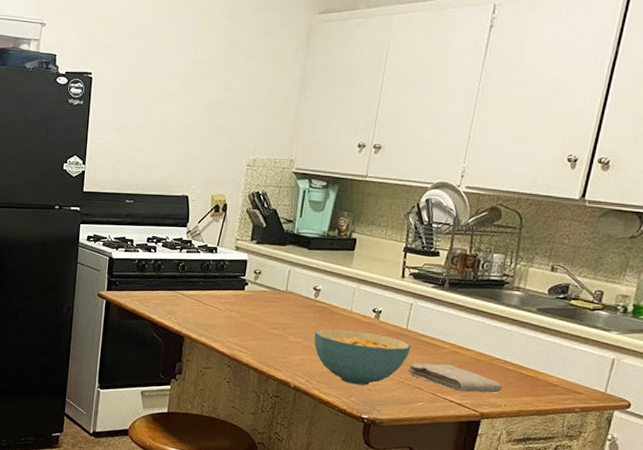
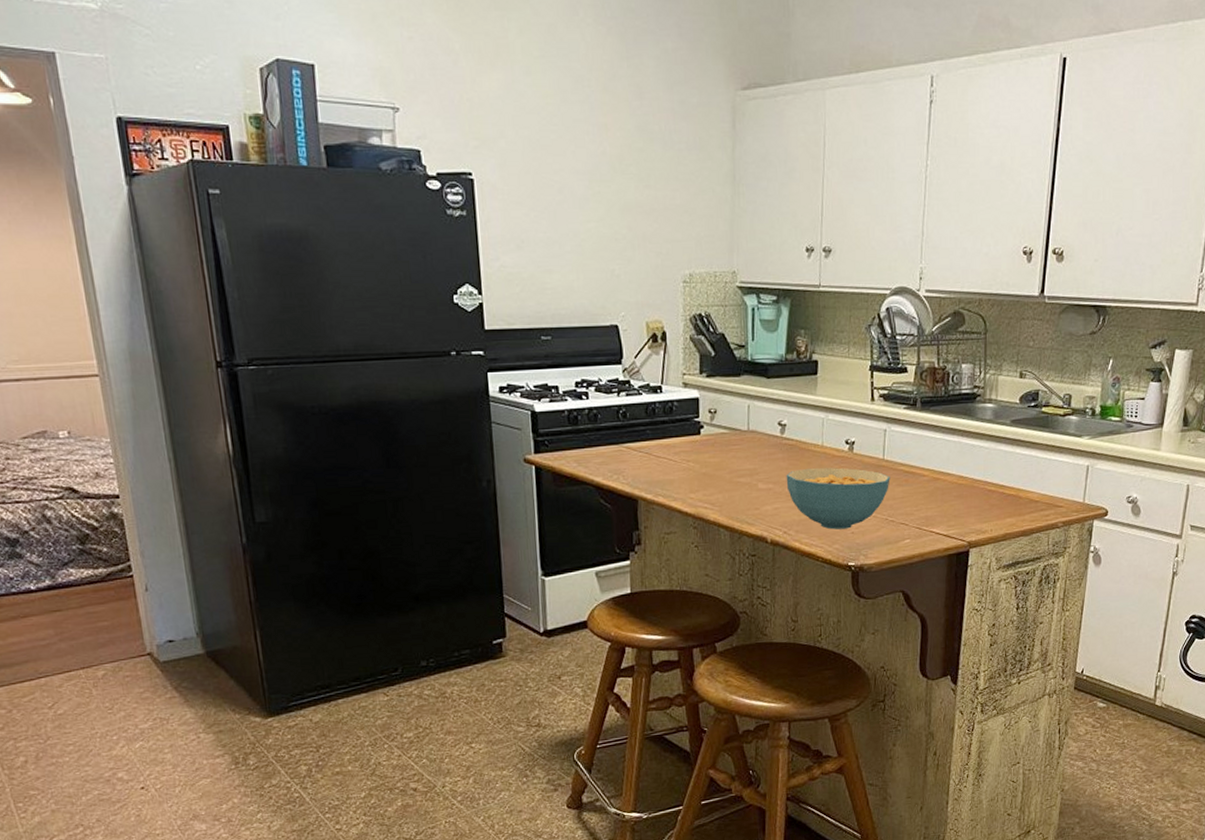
washcloth: present [407,362,502,393] -> none [890,493,986,522]

